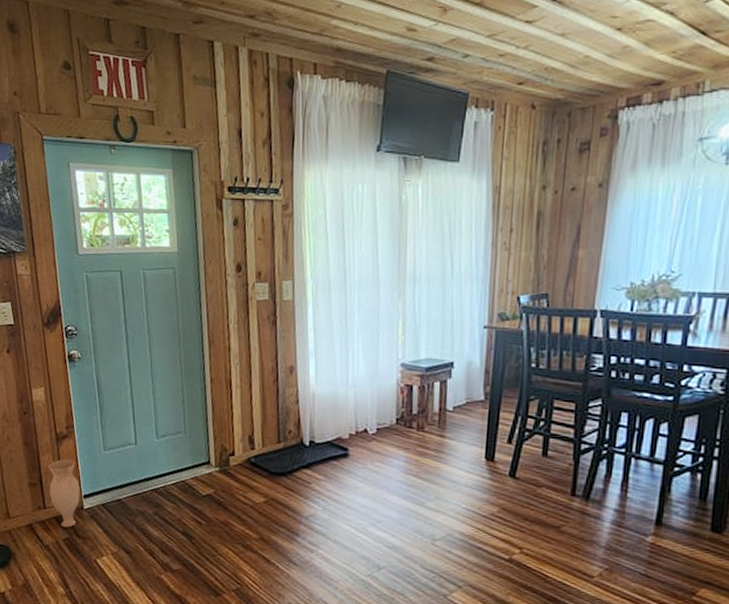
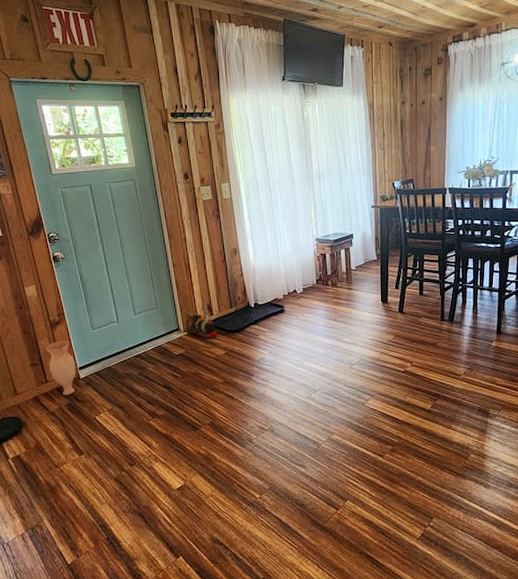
toy train: none [226,441,258,480] -> present [191,310,217,338]

